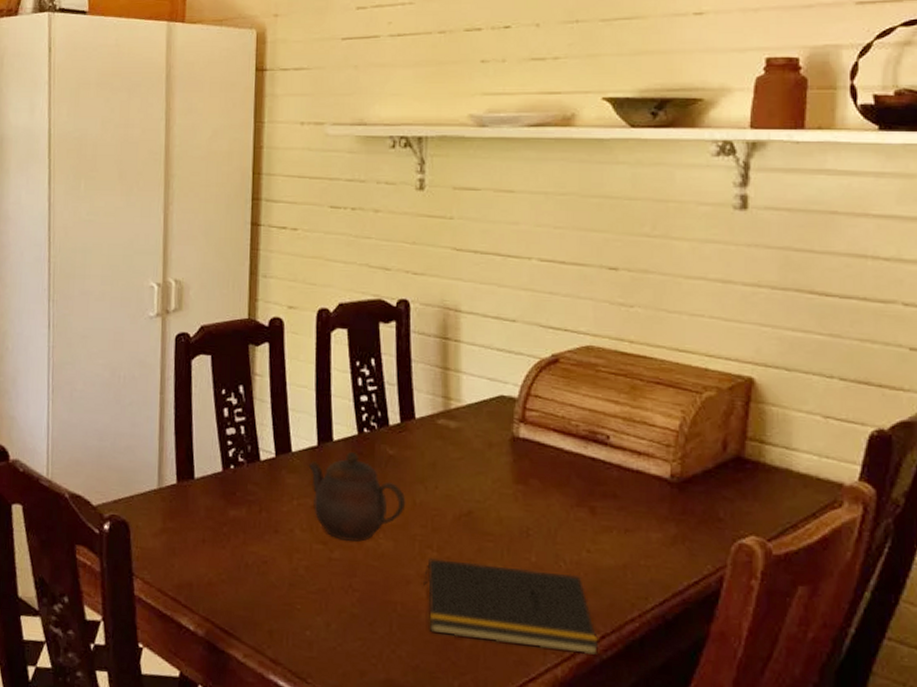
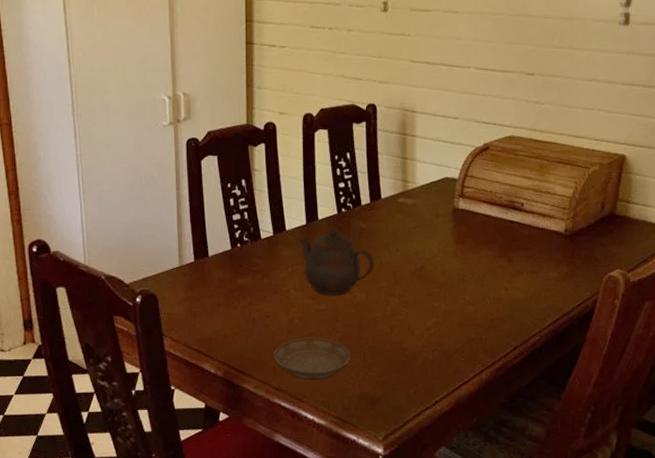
saucer: none [271,594,373,653] -> present [274,337,351,379]
notepad: present [424,558,599,655] -> none [388,303,512,362]

